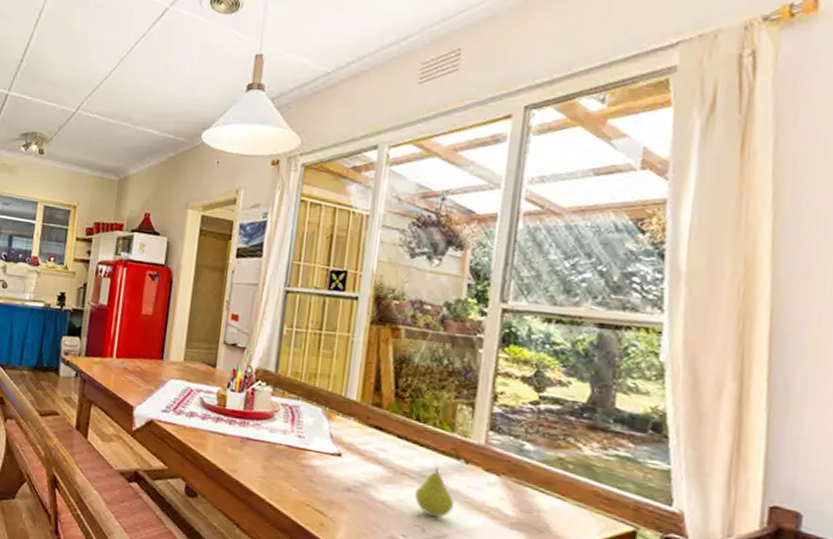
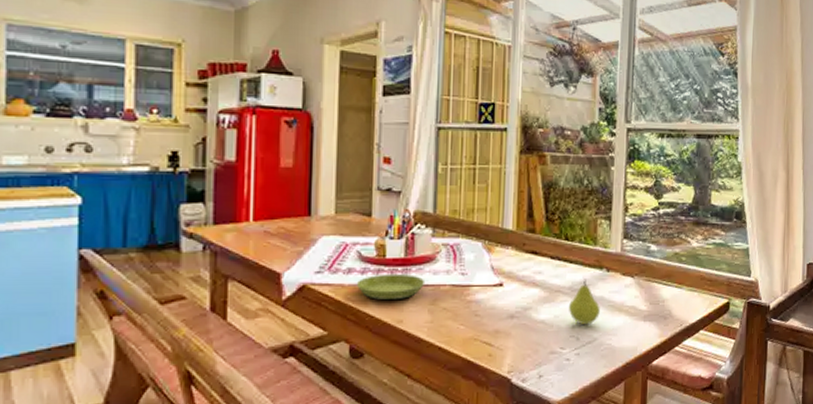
saucer: none [196,422,262,450] -> present [356,273,426,300]

